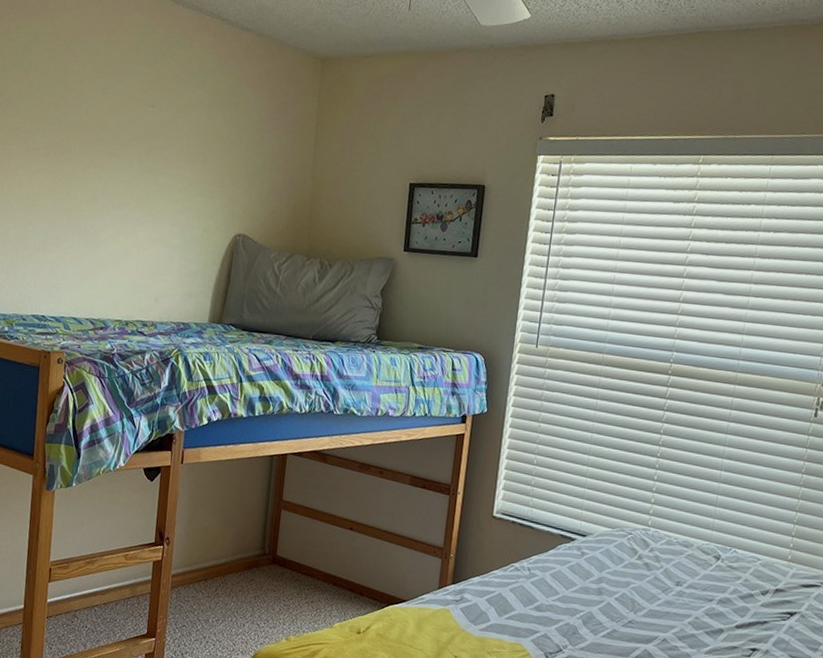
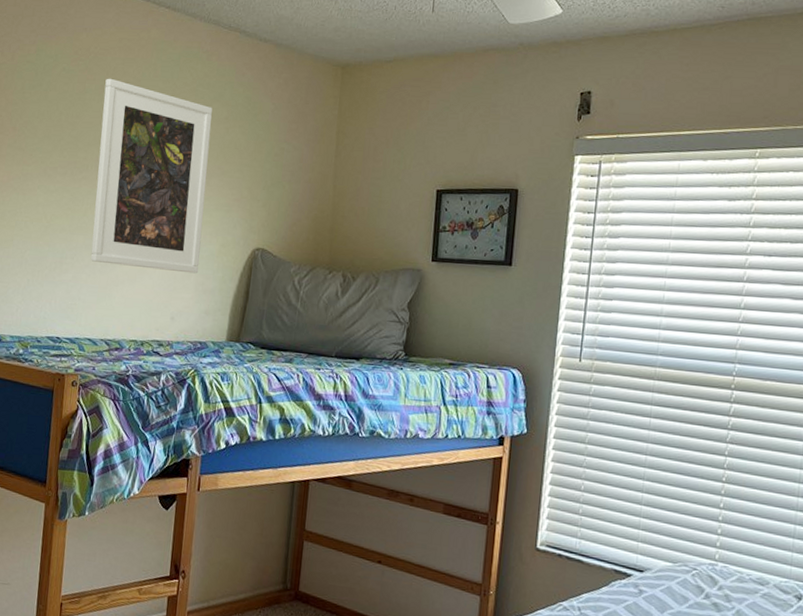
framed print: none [74,60,195,257] -> present [90,78,212,274]

